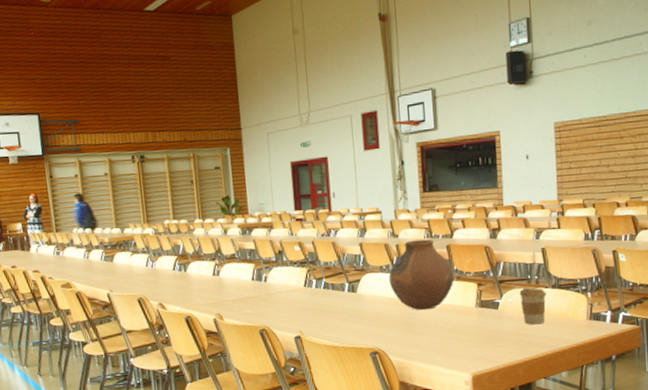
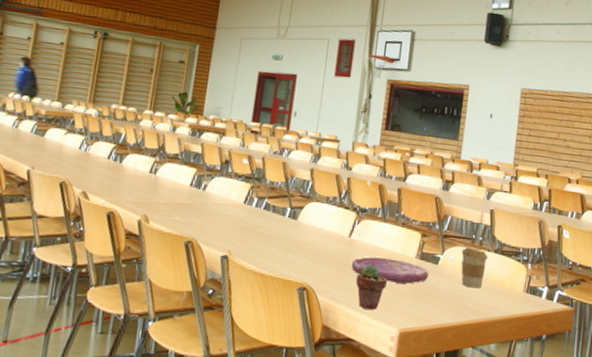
vase: present [388,239,454,310] -> none [332,176,400,252]
plate: none [415,311,491,333] -> present [351,257,428,284]
potted succulent: none [422,320,452,361] -> present [356,264,387,310]

